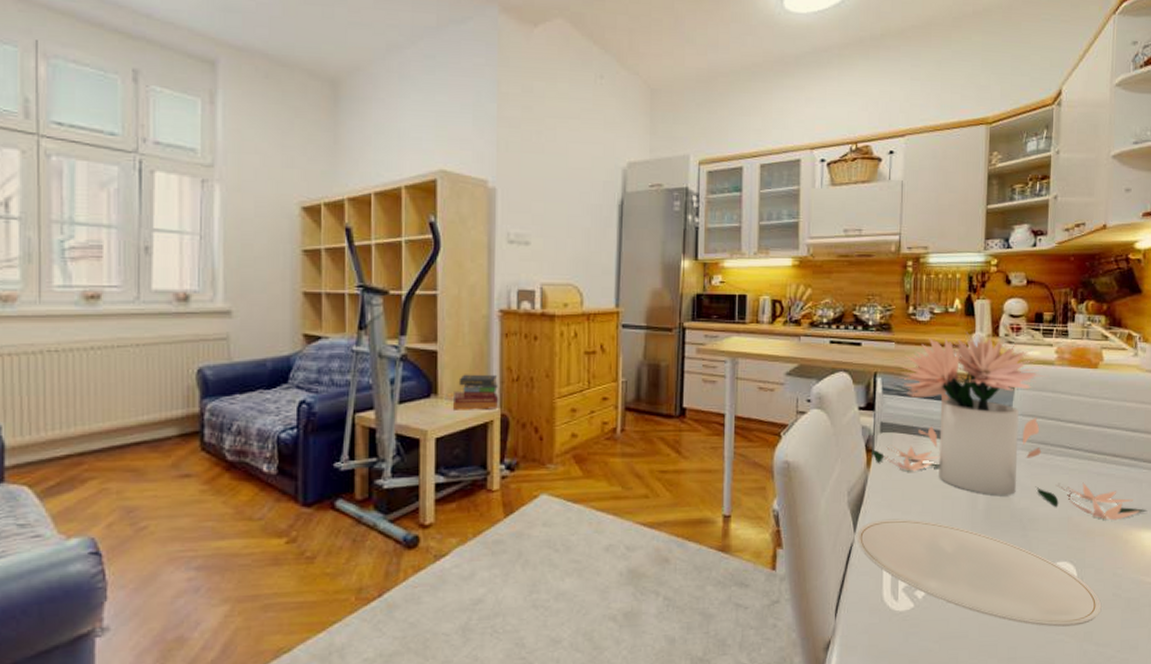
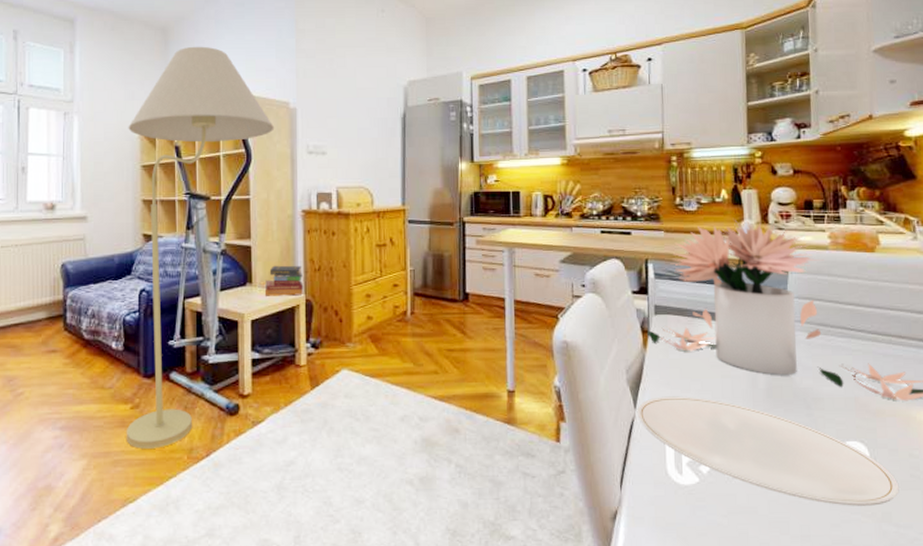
floor lamp: none [279,105,468,590] -> present [126,46,274,449]

